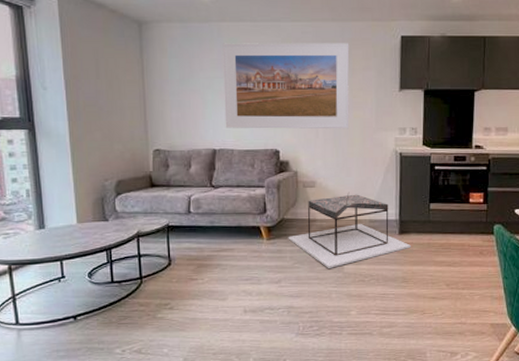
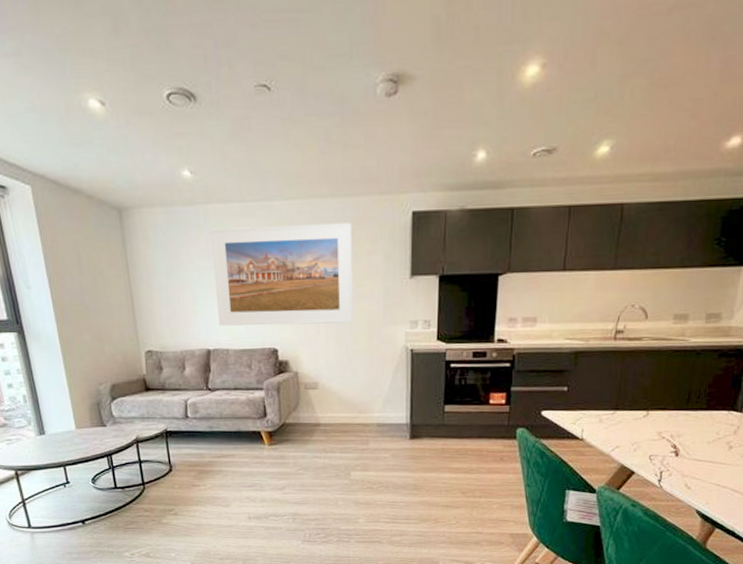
coffee table: present [288,192,411,268] -> none [290,393,423,475]

